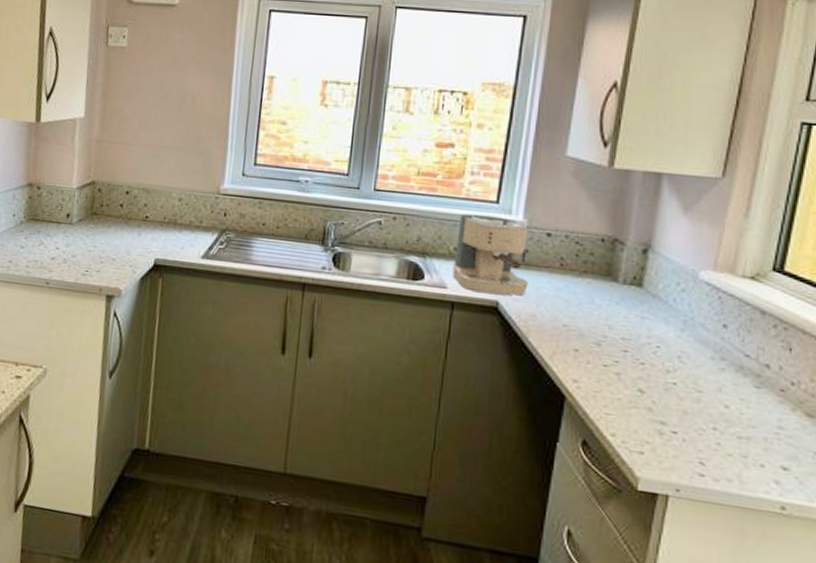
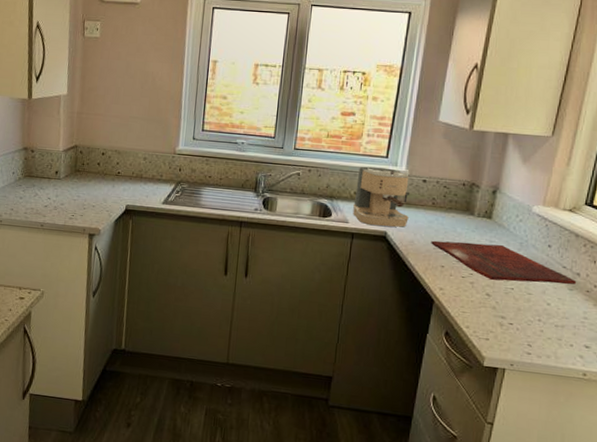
cutting board: none [559,314,766,381] -> present [431,240,577,285]

